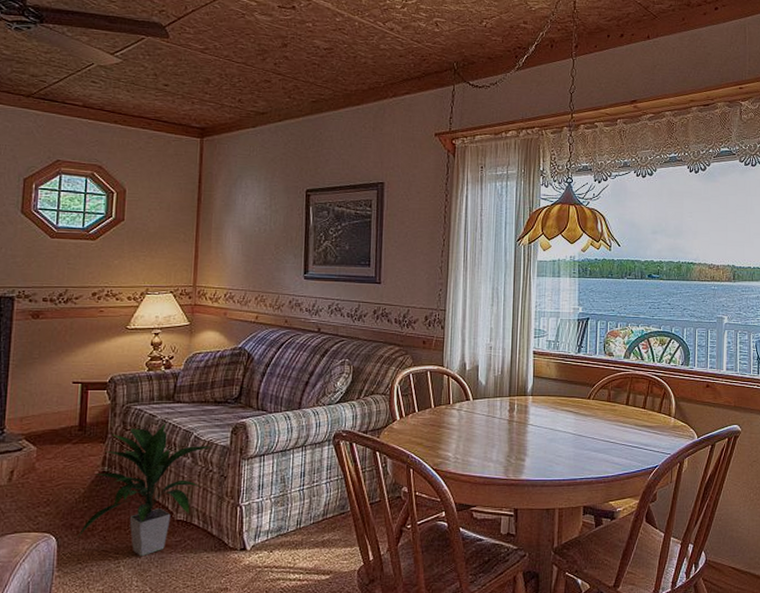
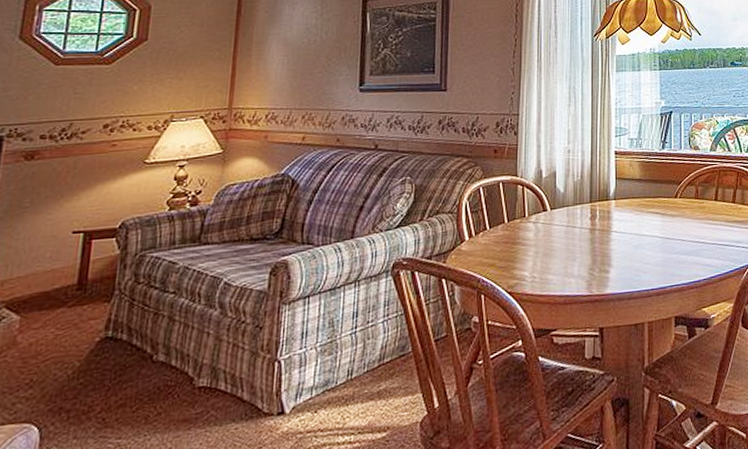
indoor plant: present [76,423,213,556] -> none [65,270,247,438]

